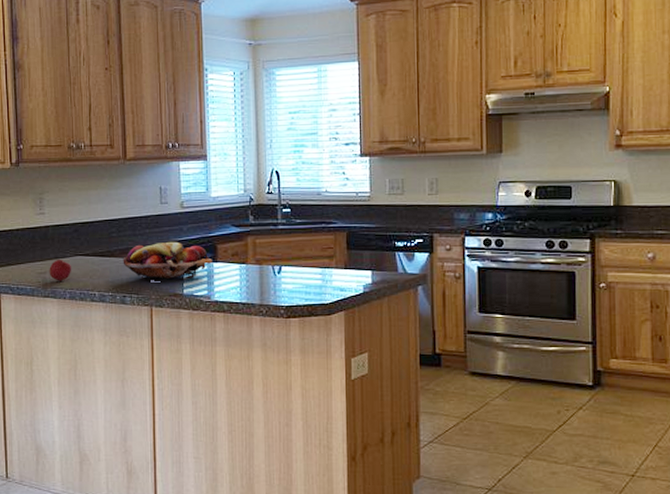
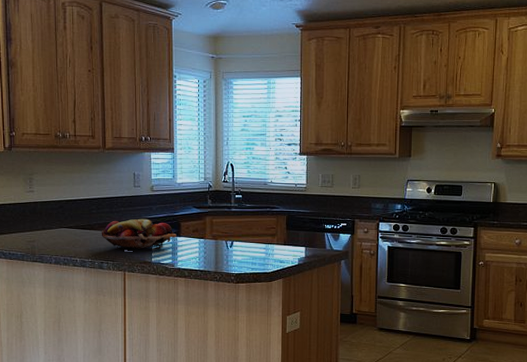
apple: present [49,259,72,281] -> none [37,230,57,249]

